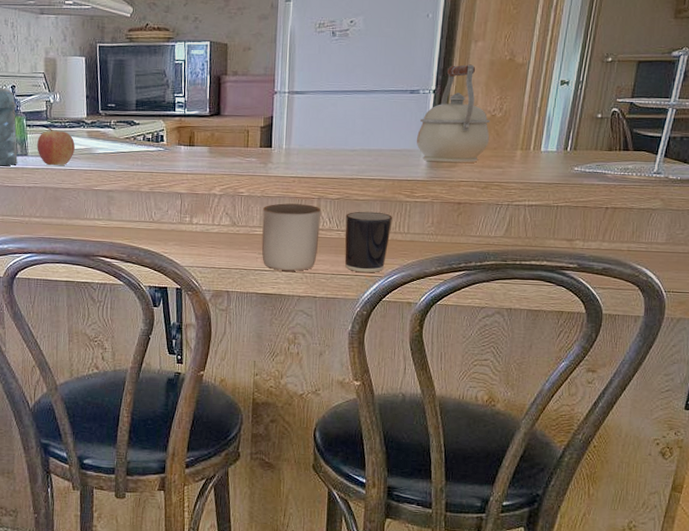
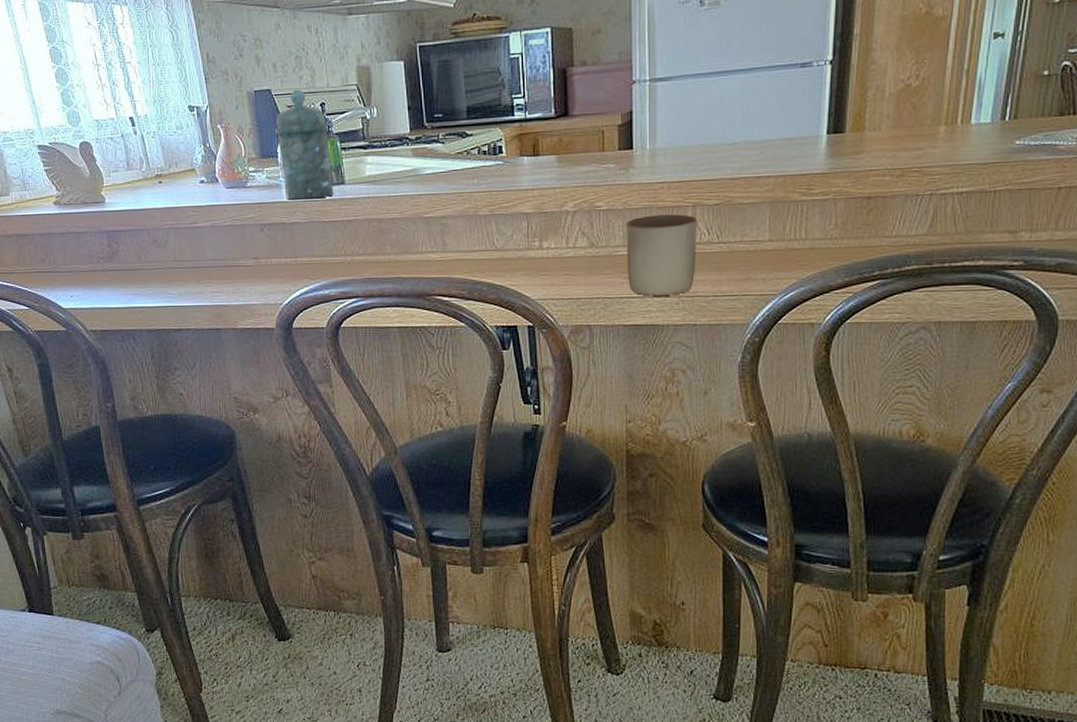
fruit: present [37,128,75,166] -> none [355,149,399,194]
mug: present [344,211,393,273] -> none [728,216,787,292]
kettle: present [416,64,491,164] -> none [811,23,905,150]

